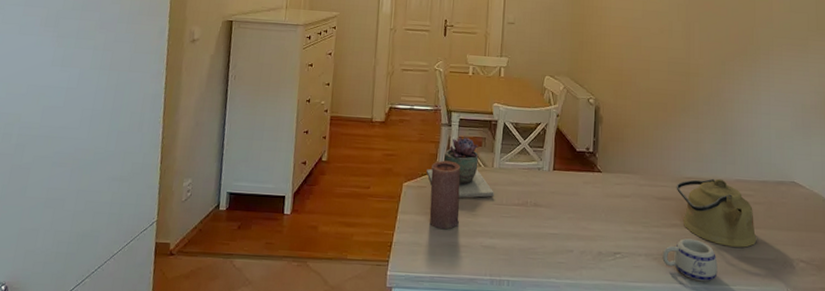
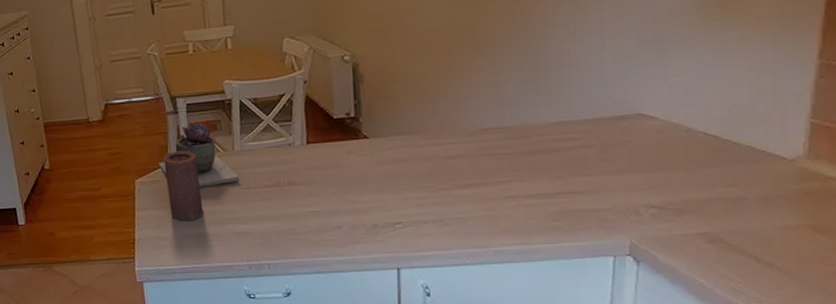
mug: present [662,238,718,282] -> none [456,197,531,243]
kettle: present [676,178,757,248] -> none [469,124,586,201]

